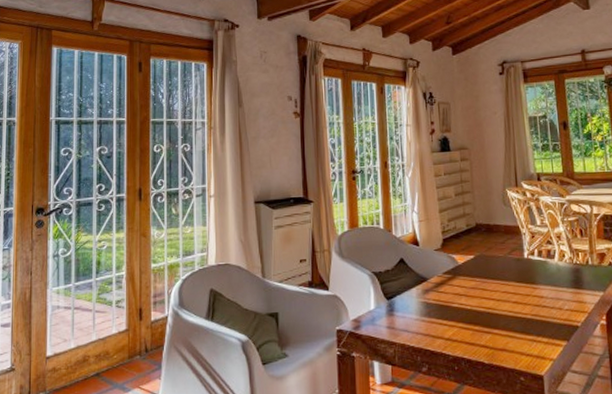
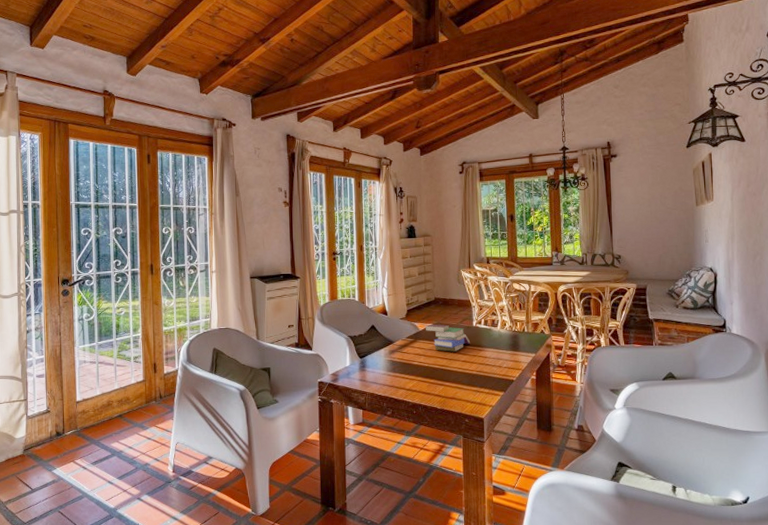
book: none [466,256,522,291] -> present [426,324,471,352]

